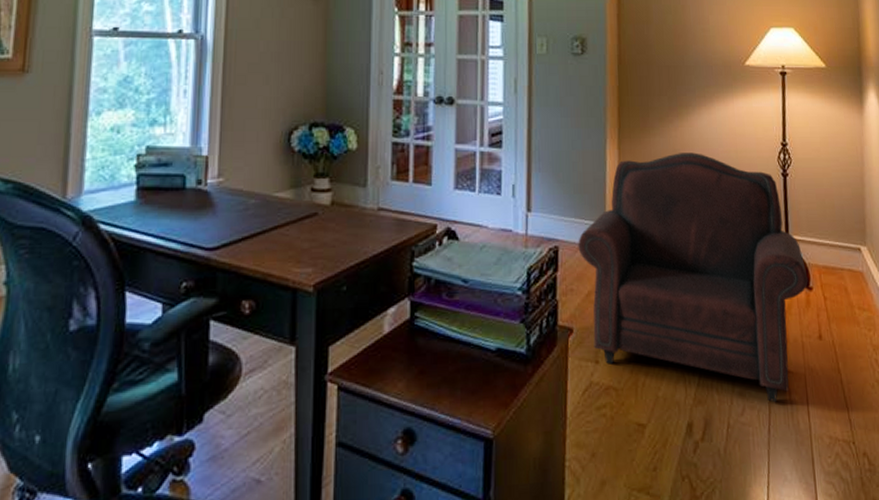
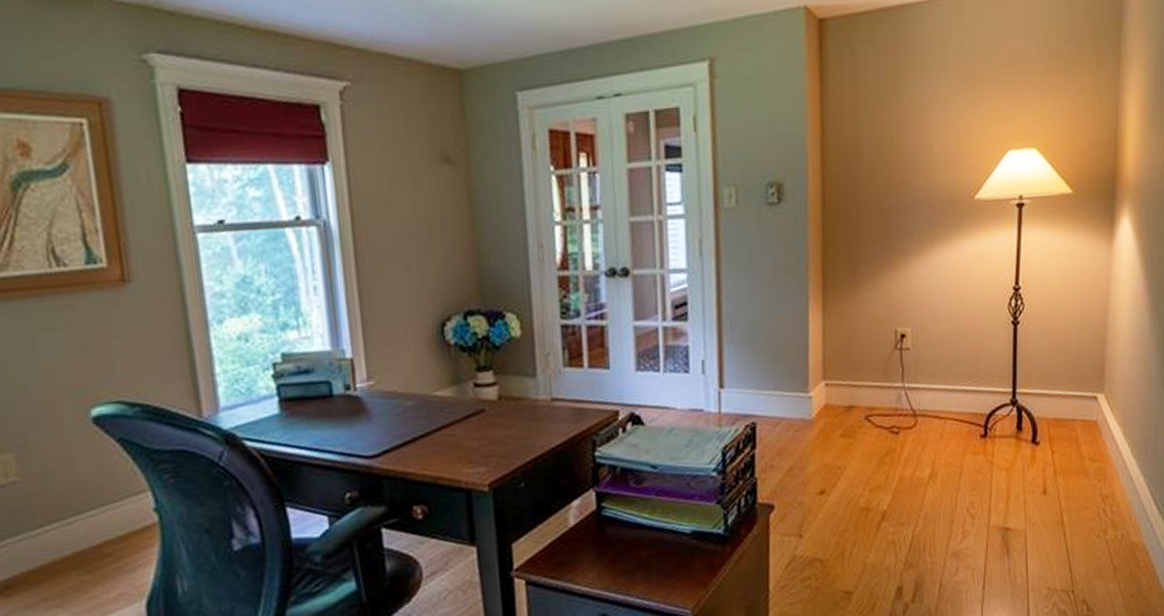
armchair: present [578,153,808,403] -> none [777,307,1035,561]

